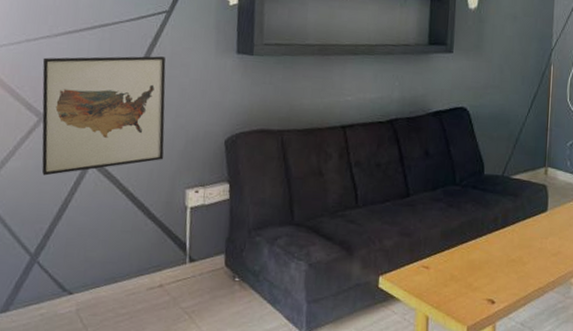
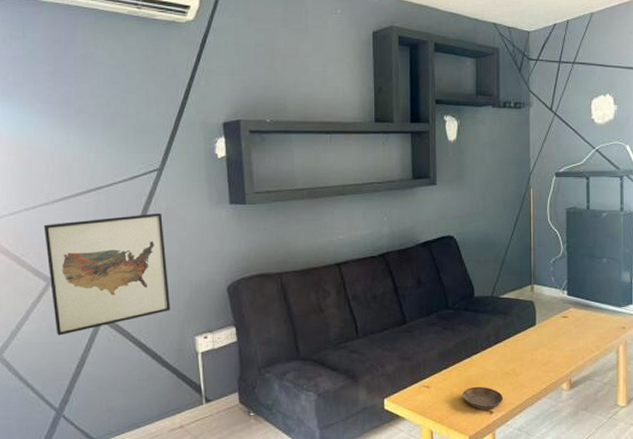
saucer: none [463,272,508,299] -> present [463,386,504,410]

